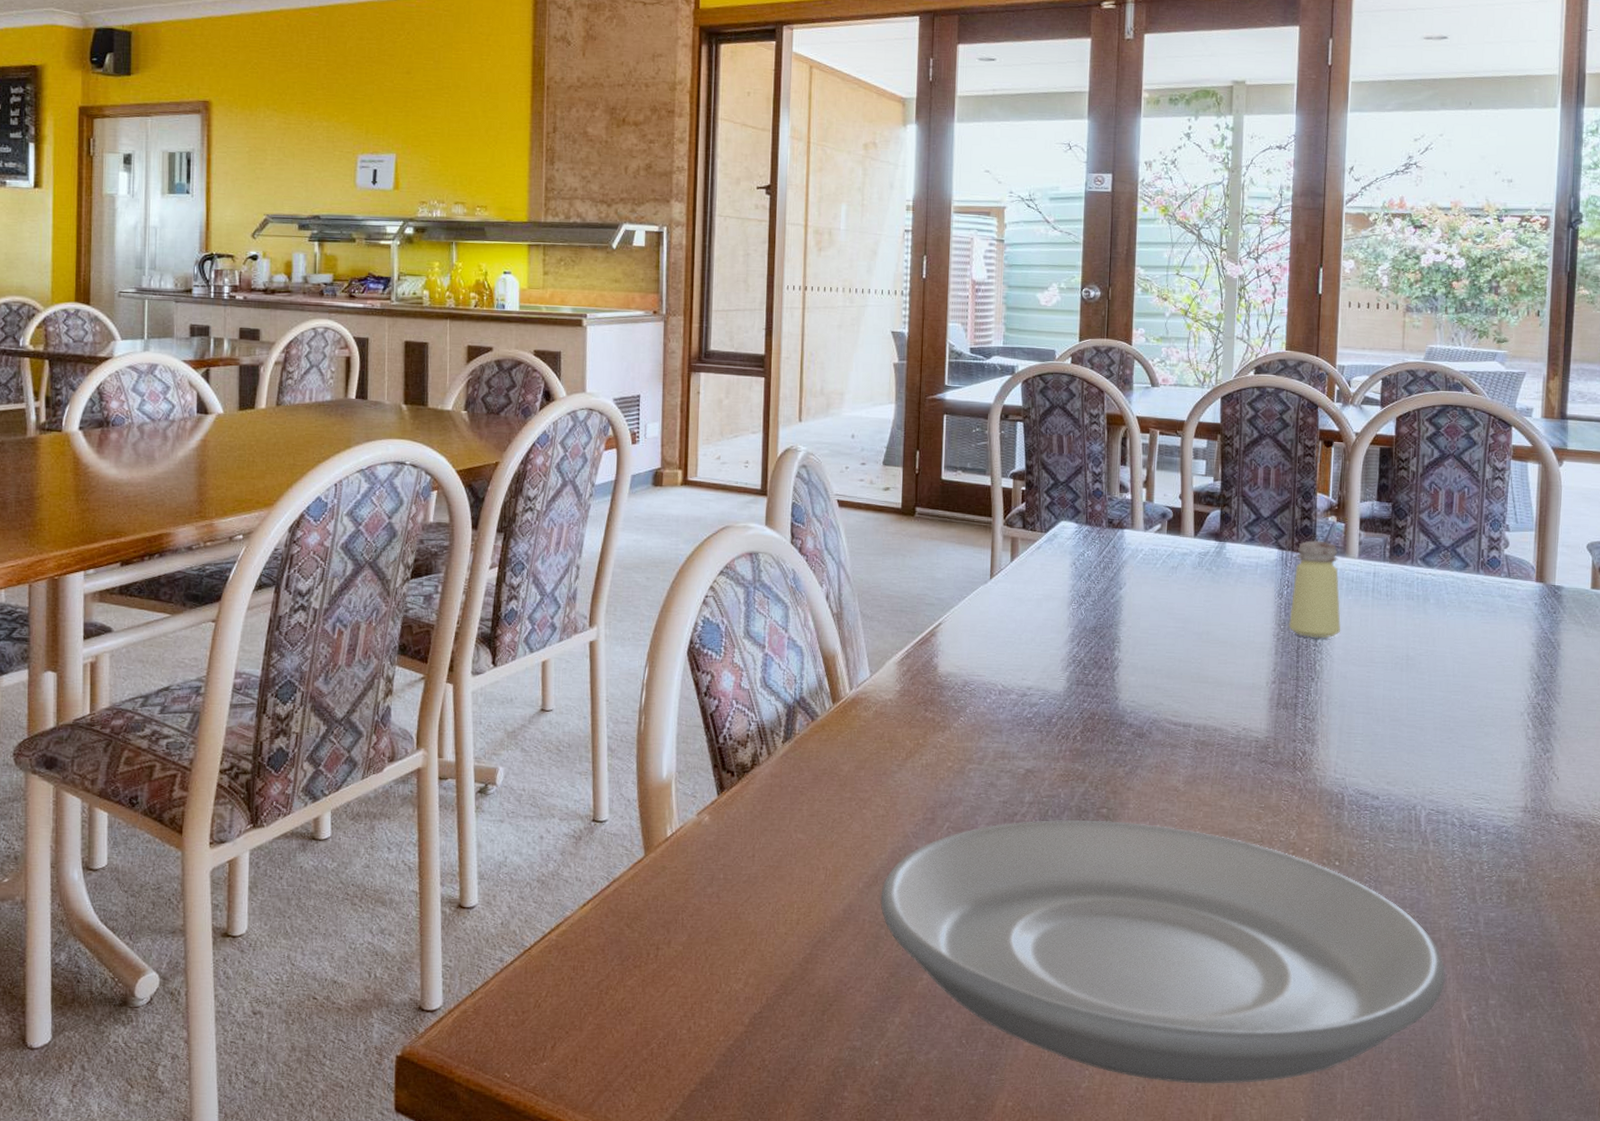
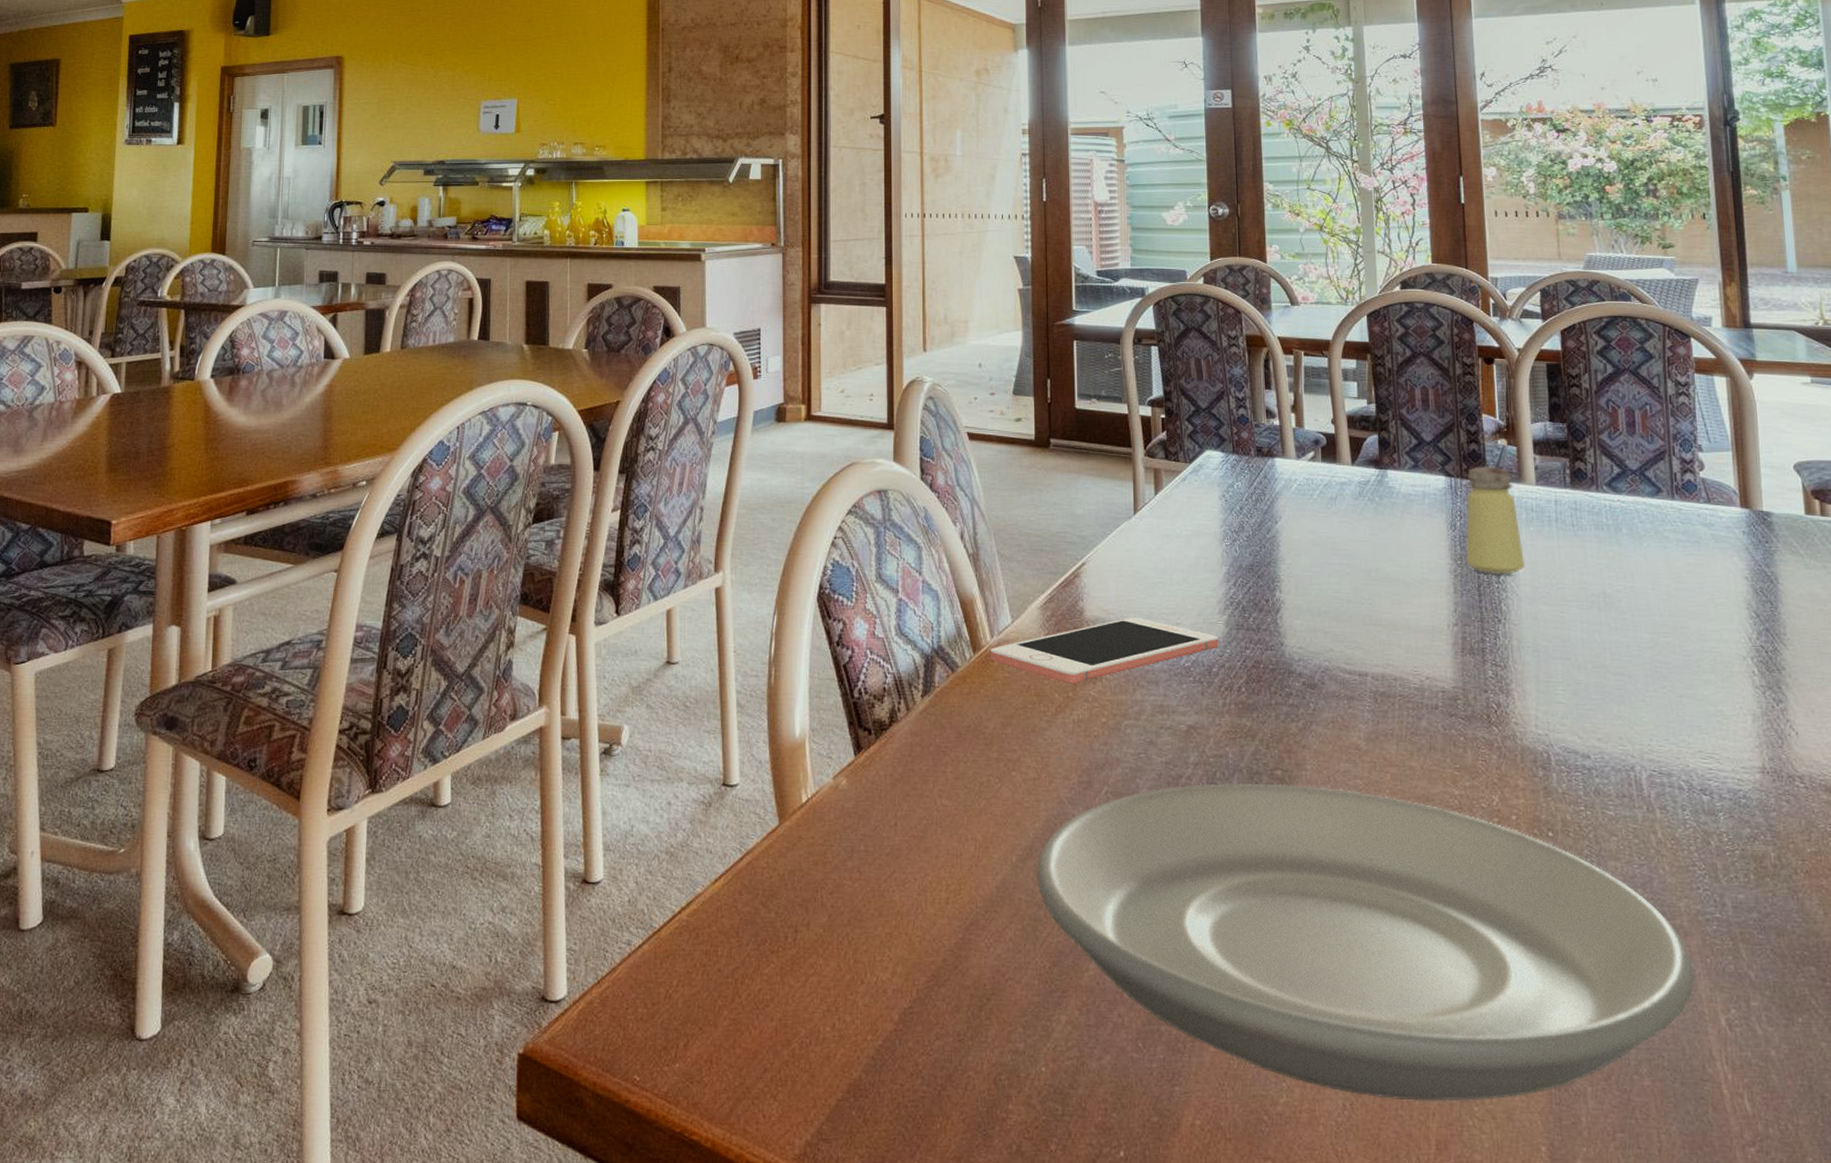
cell phone: none [848,673,1059,732] -> present [990,618,1218,684]

